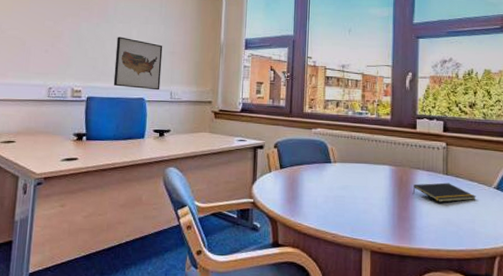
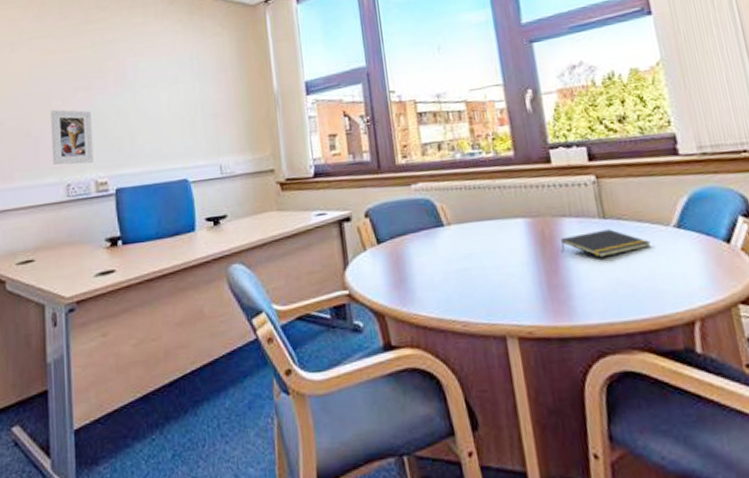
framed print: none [39,28,76,74] -> present [50,110,94,165]
wall art: present [113,36,163,91] -> none [142,105,206,170]

